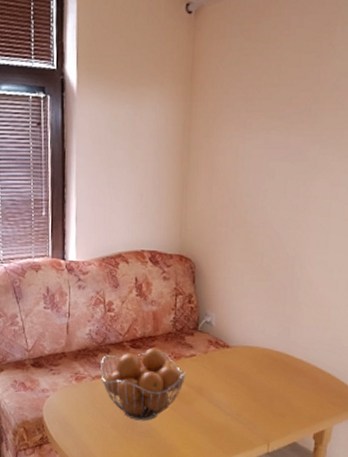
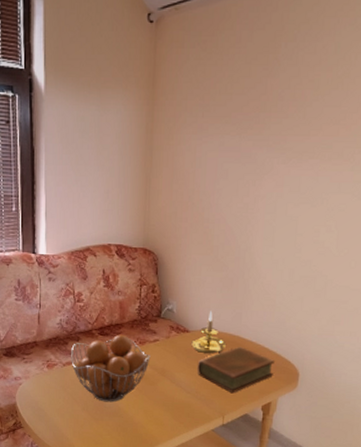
candle holder: none [232,325,271,372] -> present [191,311,226,353]
book: none [238,365,330,418] -> present [197,346,276,394]

